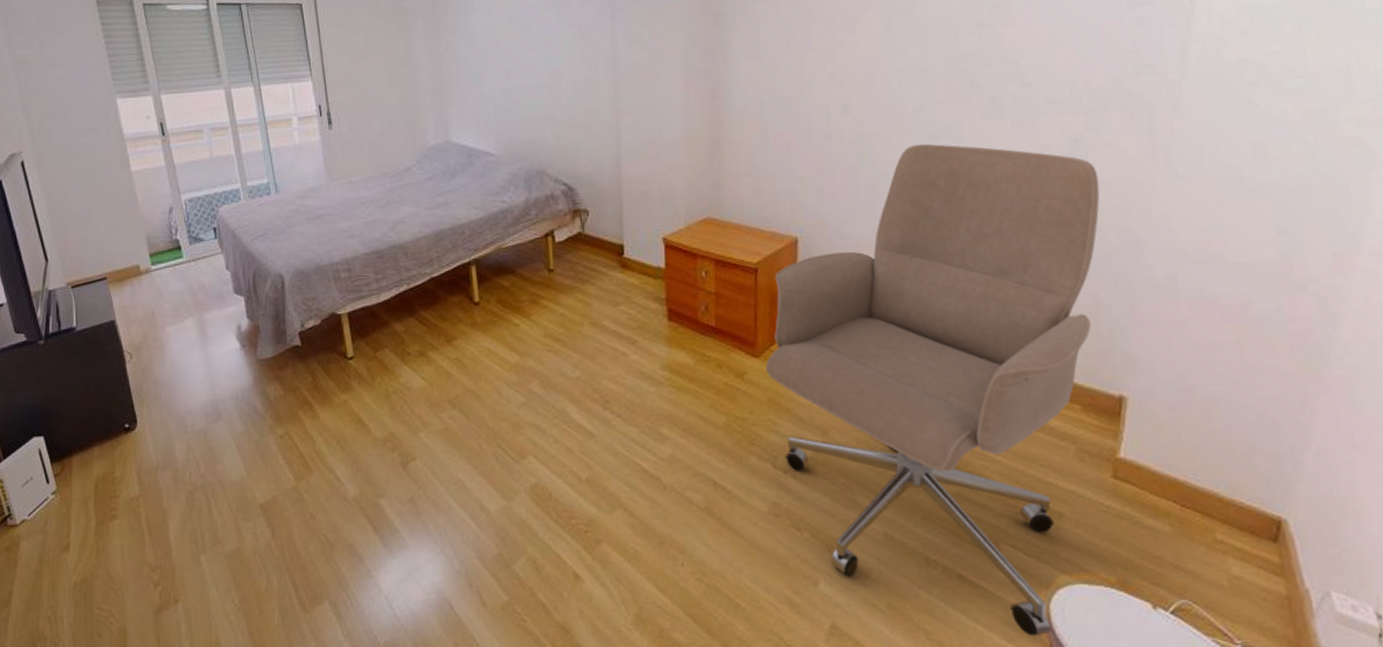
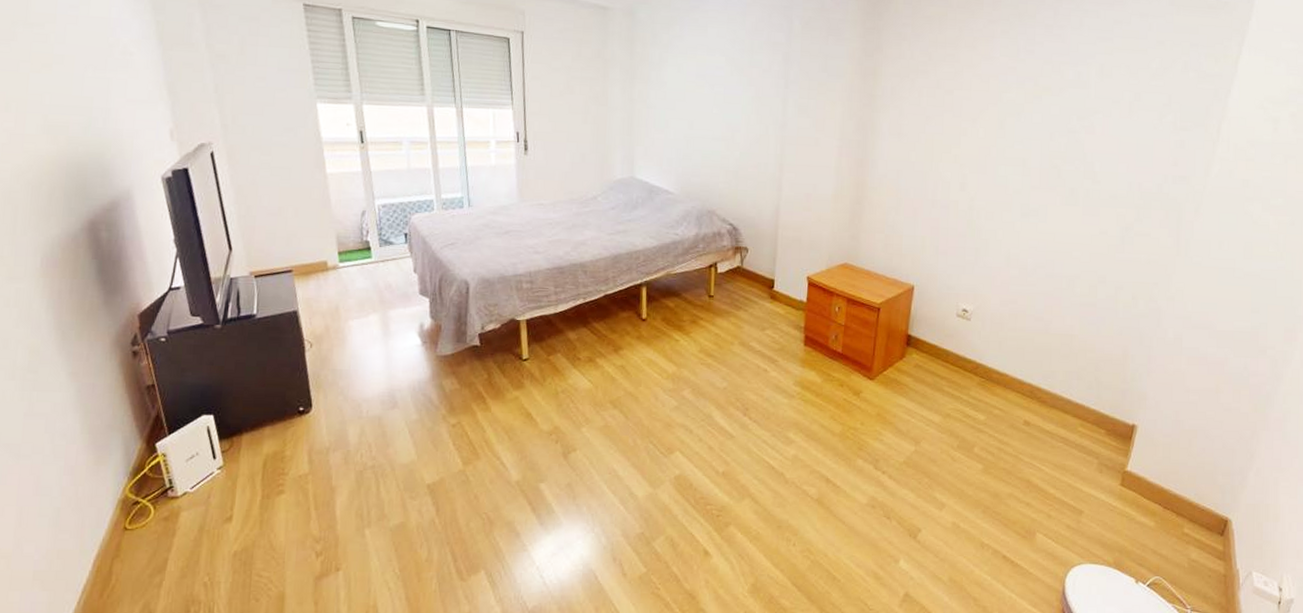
office chair: present [765,144,1100,637] -> none [877,220,1138,603]

